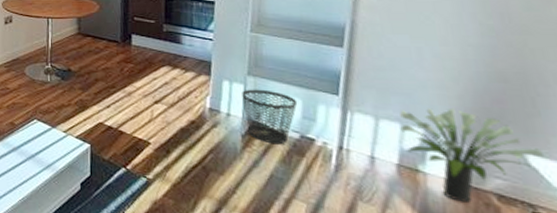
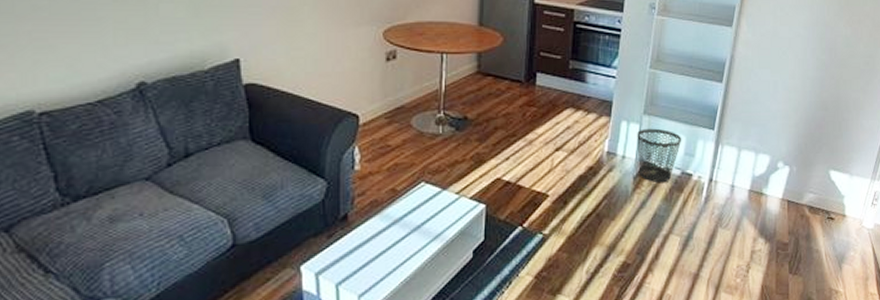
potted plant: present [400,107,543,203] -> none [755,135,839,217]

